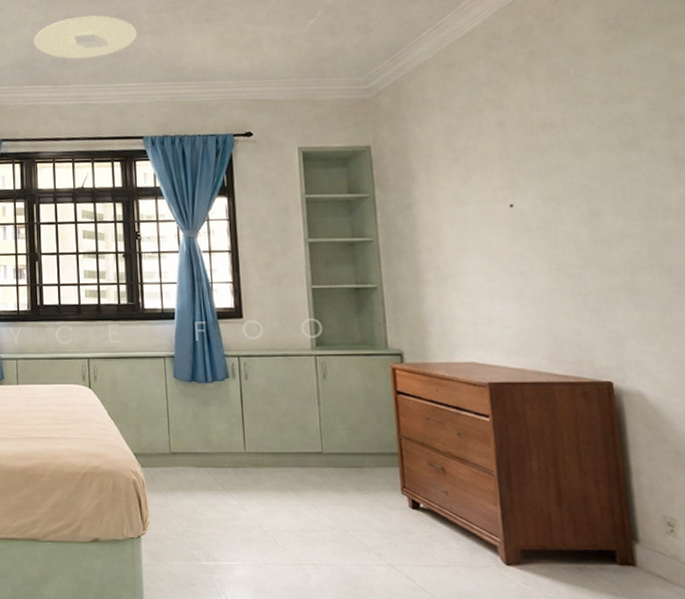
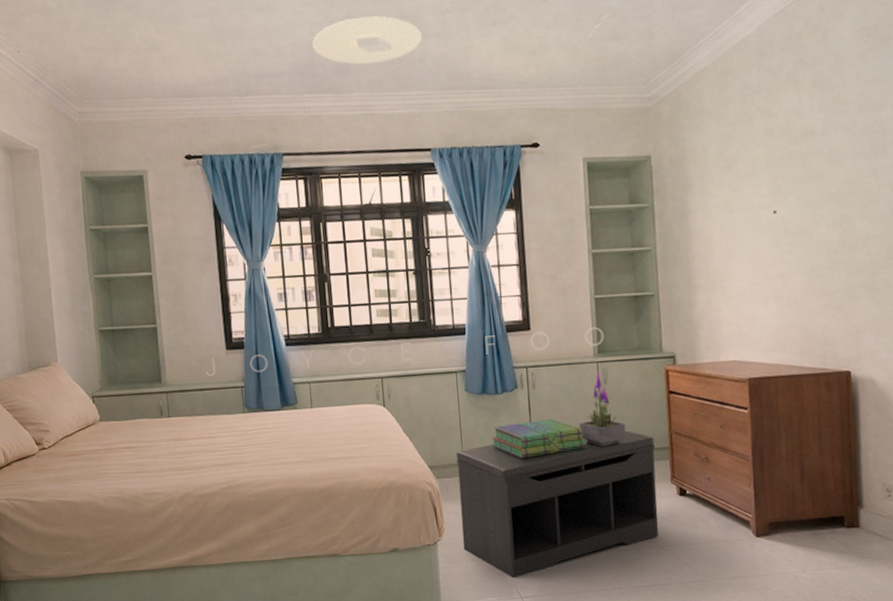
bench: none [162,432,389,585] -> present [456,431,659,579]
stack of books: none [200,413,305,452] -> present [491,419,587,458]
potted plant: none [295,365,349,446] -> present [578,371,627,446]

